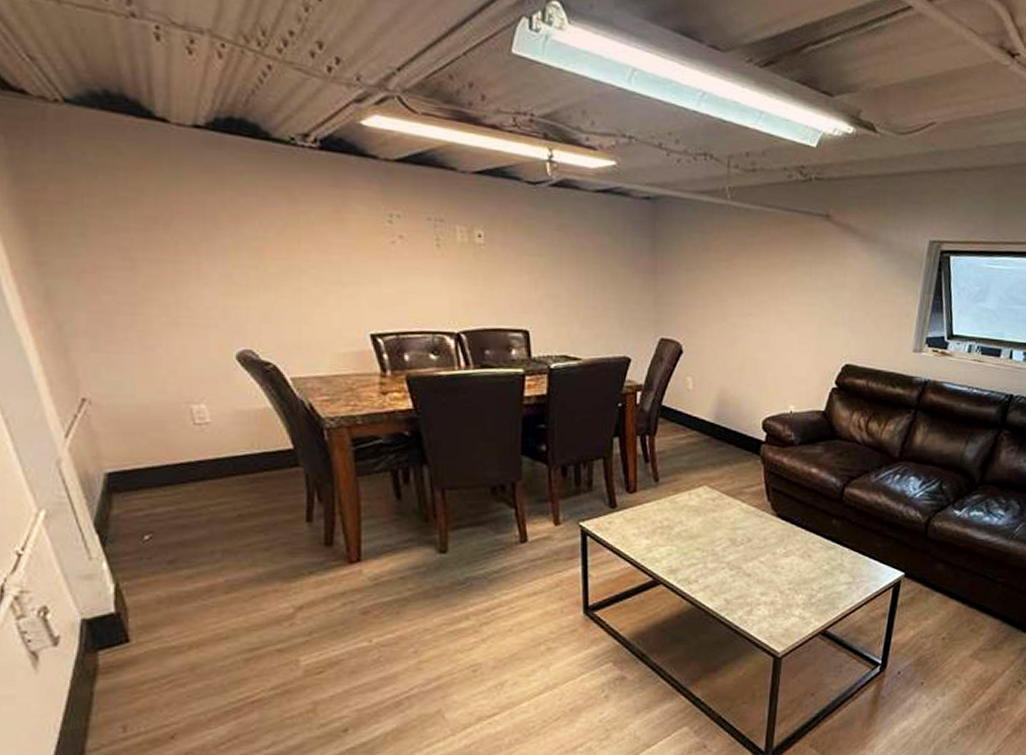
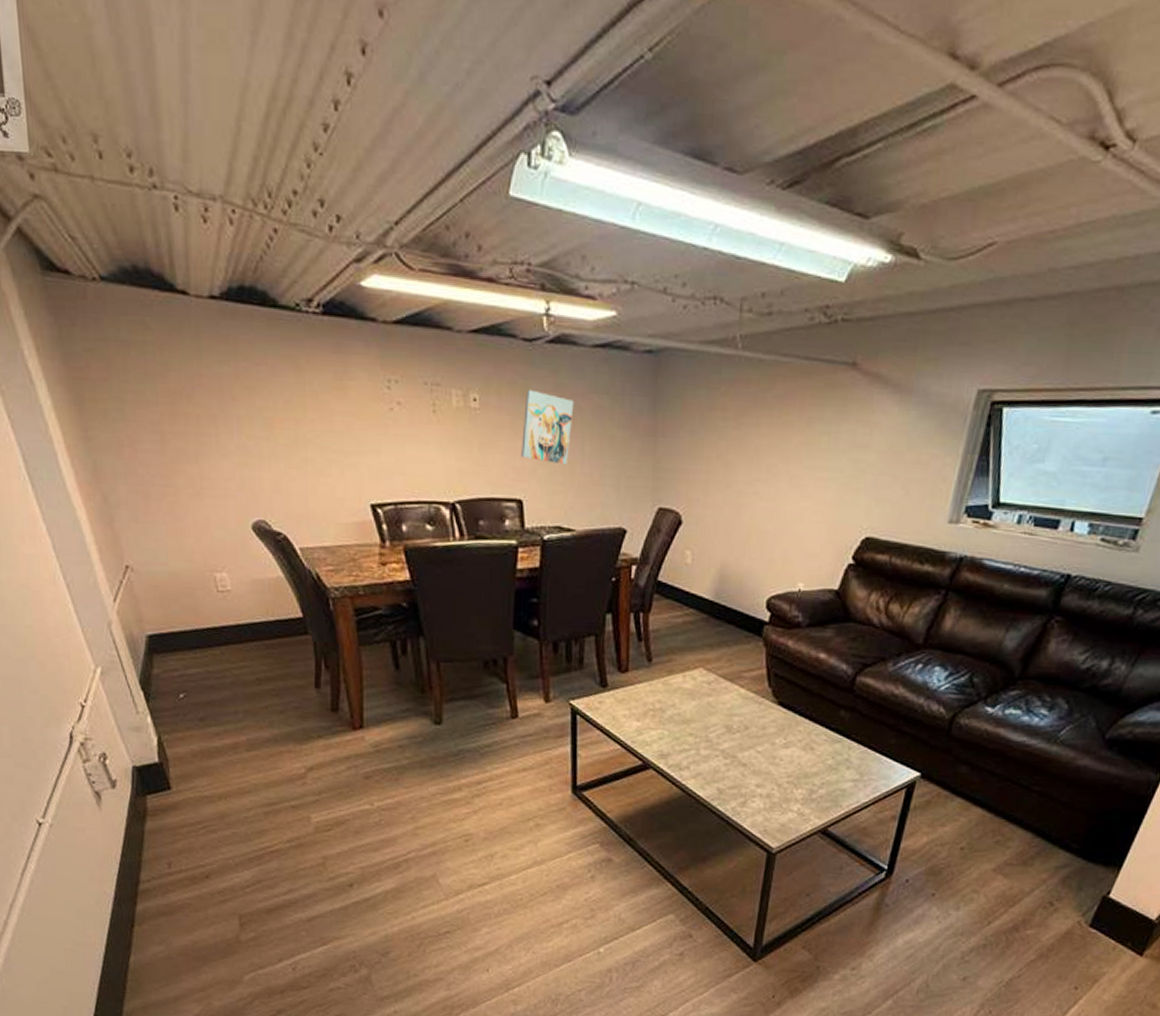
wall art: none [527,228,578,299] -> present [521,389,575,465]

